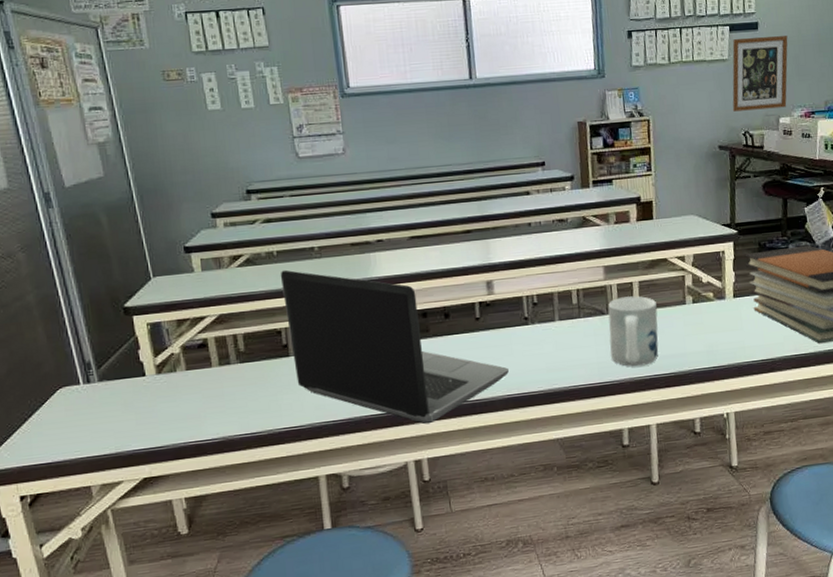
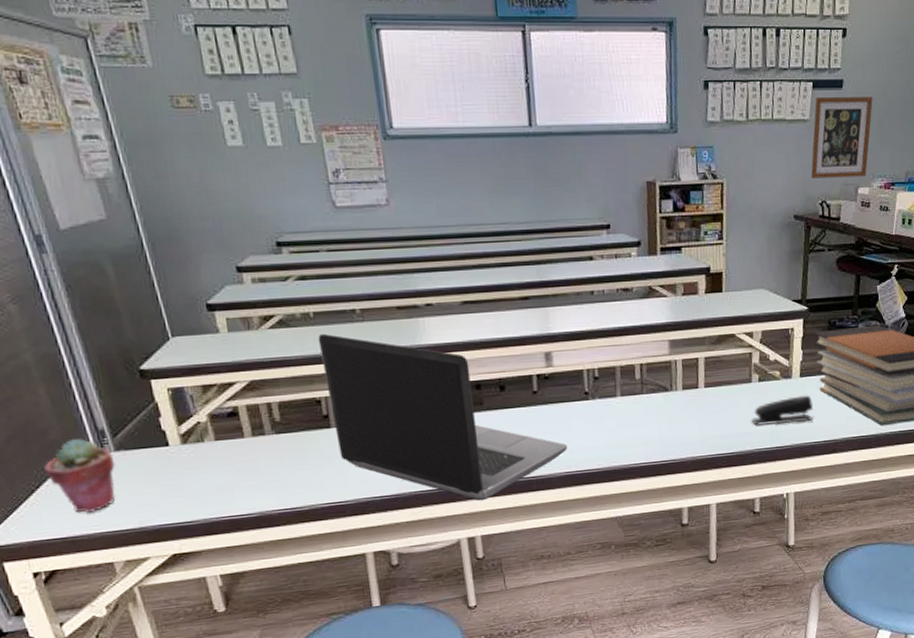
potted succulent: none [36,370,98,439] -> present [43,438,116,513]
mug: present [608,296,659,367] -> none [672,372,723,446]
stapler: none [688,315,749,346] -> present [752,395,814,425]

